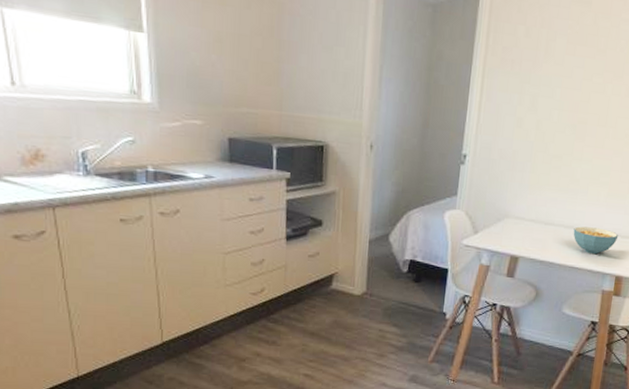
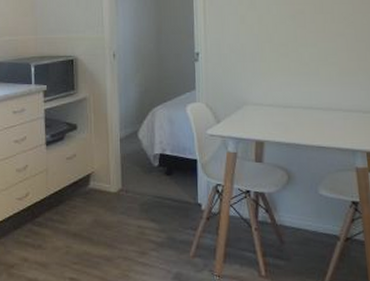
cereal bowl: present [573,226,619,255] -> none [313,106,360,132]

